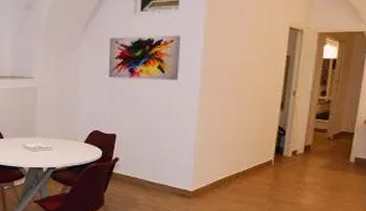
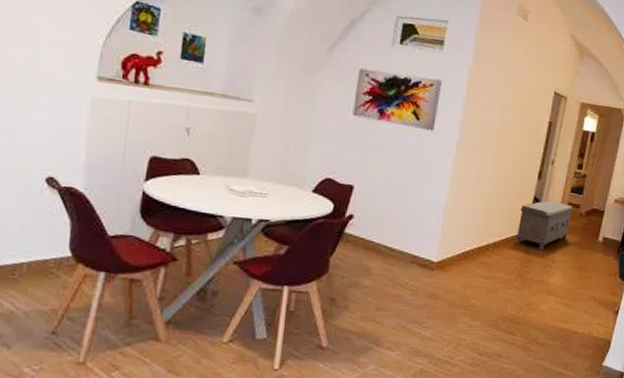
bench: none [263,128,320,175] -> present [515,199,573,251]

